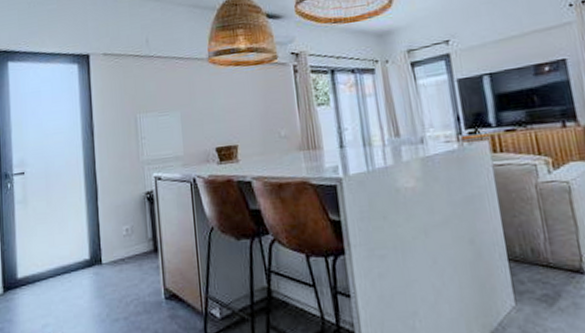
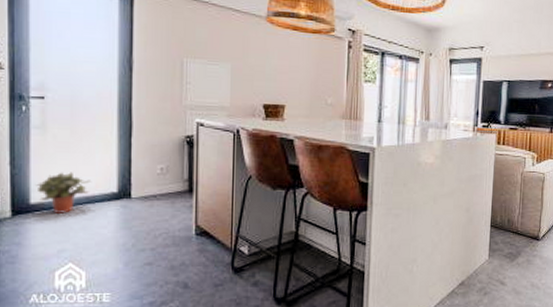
potted plant: none [21,243,66,288] -> present [36,172,91,215]

